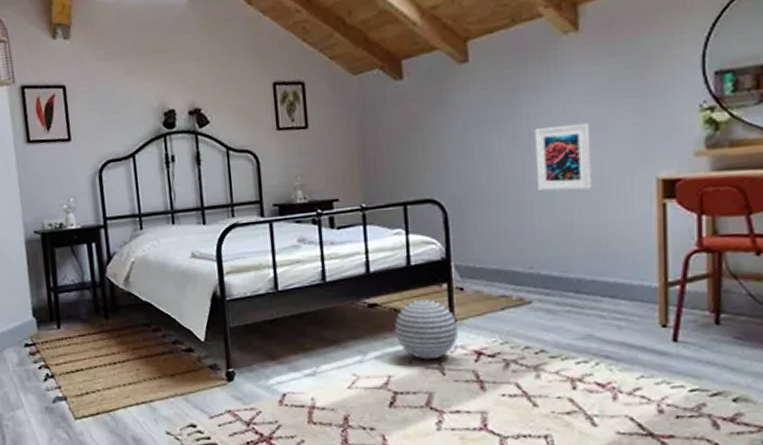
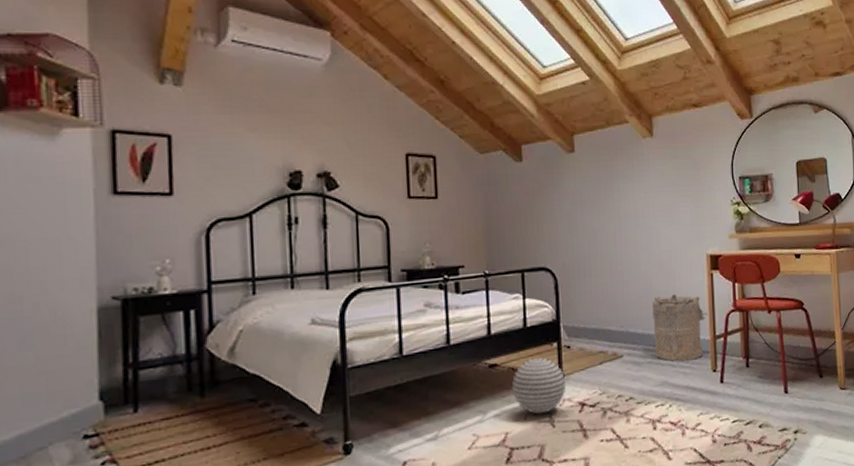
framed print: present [534,122,592,191] -> none [623,208,664,262]
laundry hamper: none [573,230,657,312] -> present [652,294,708,362]

